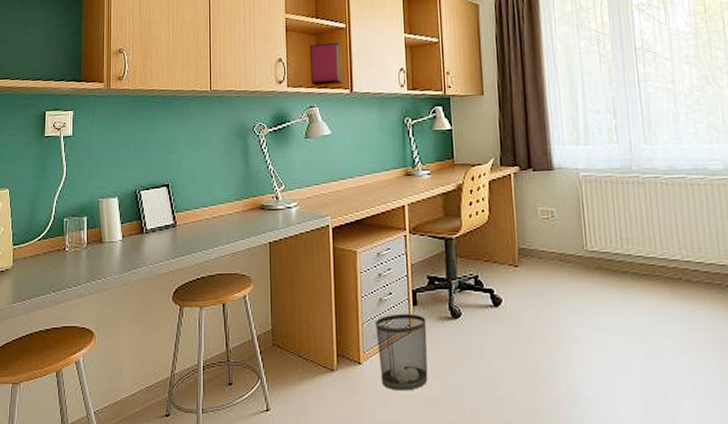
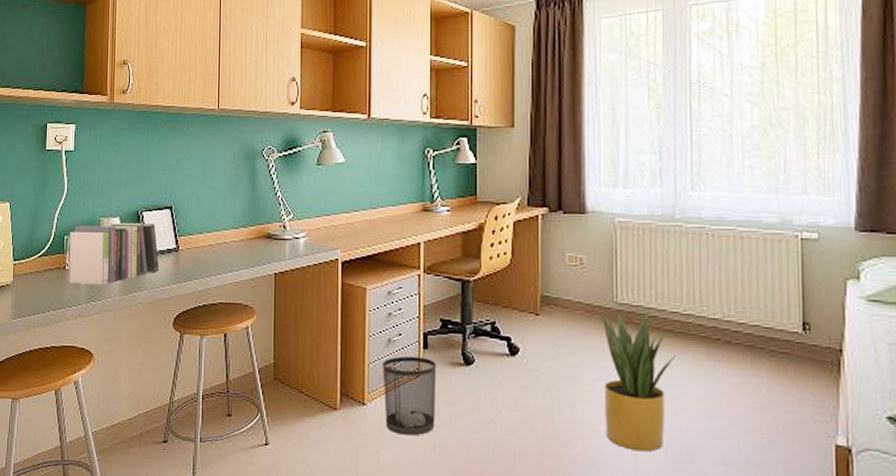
books: none [69,202,157,265] -> present [69,222,159,285]
books: present [310,42,343,85] -> none [326,62,360,108]
planter: none [573,253,645,390] -> present [601,307,678,452]

